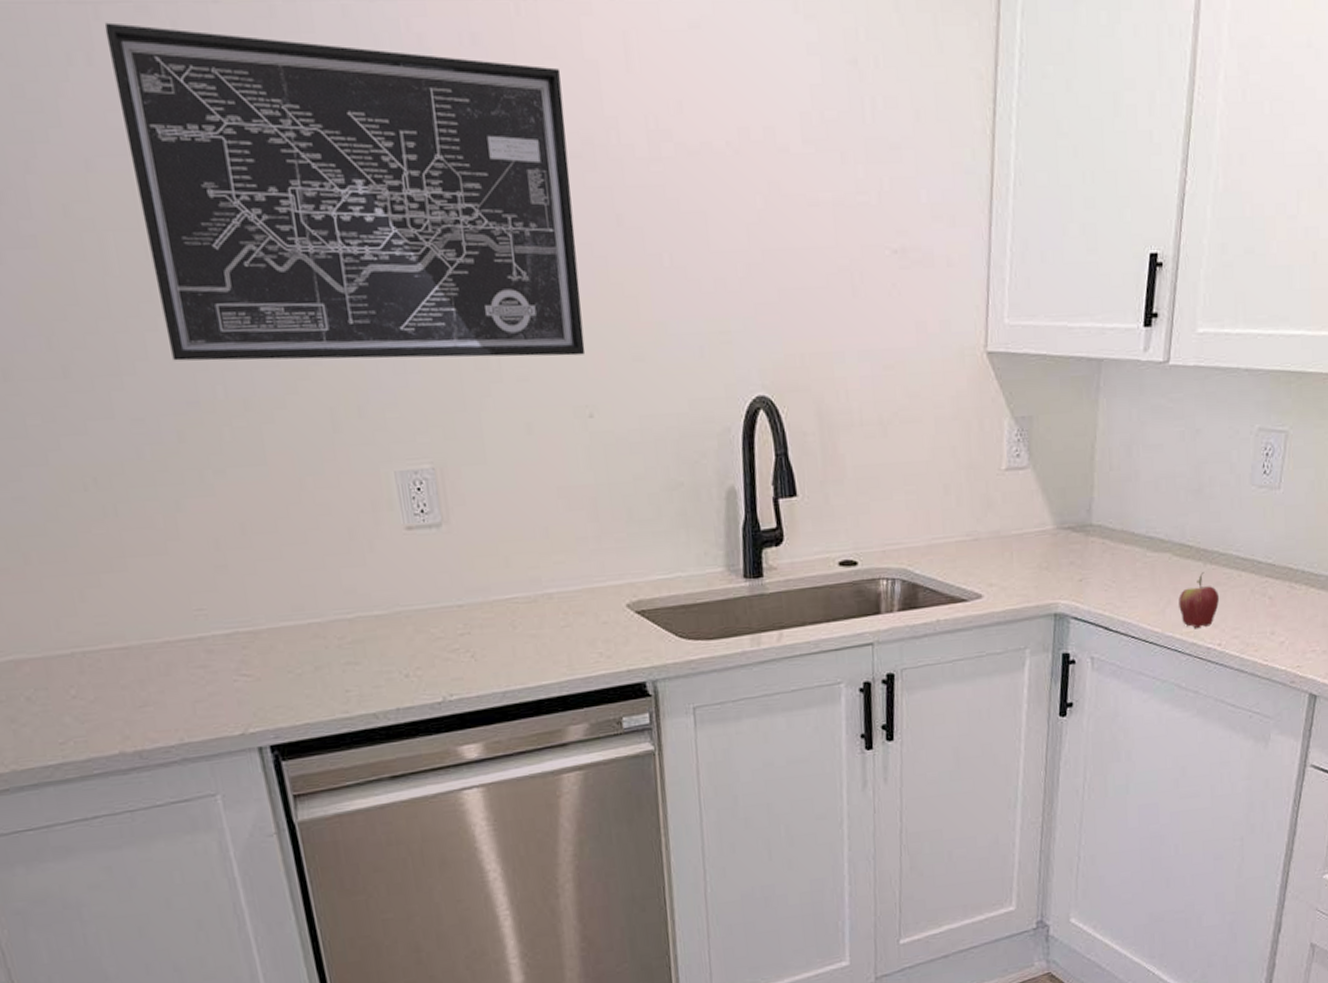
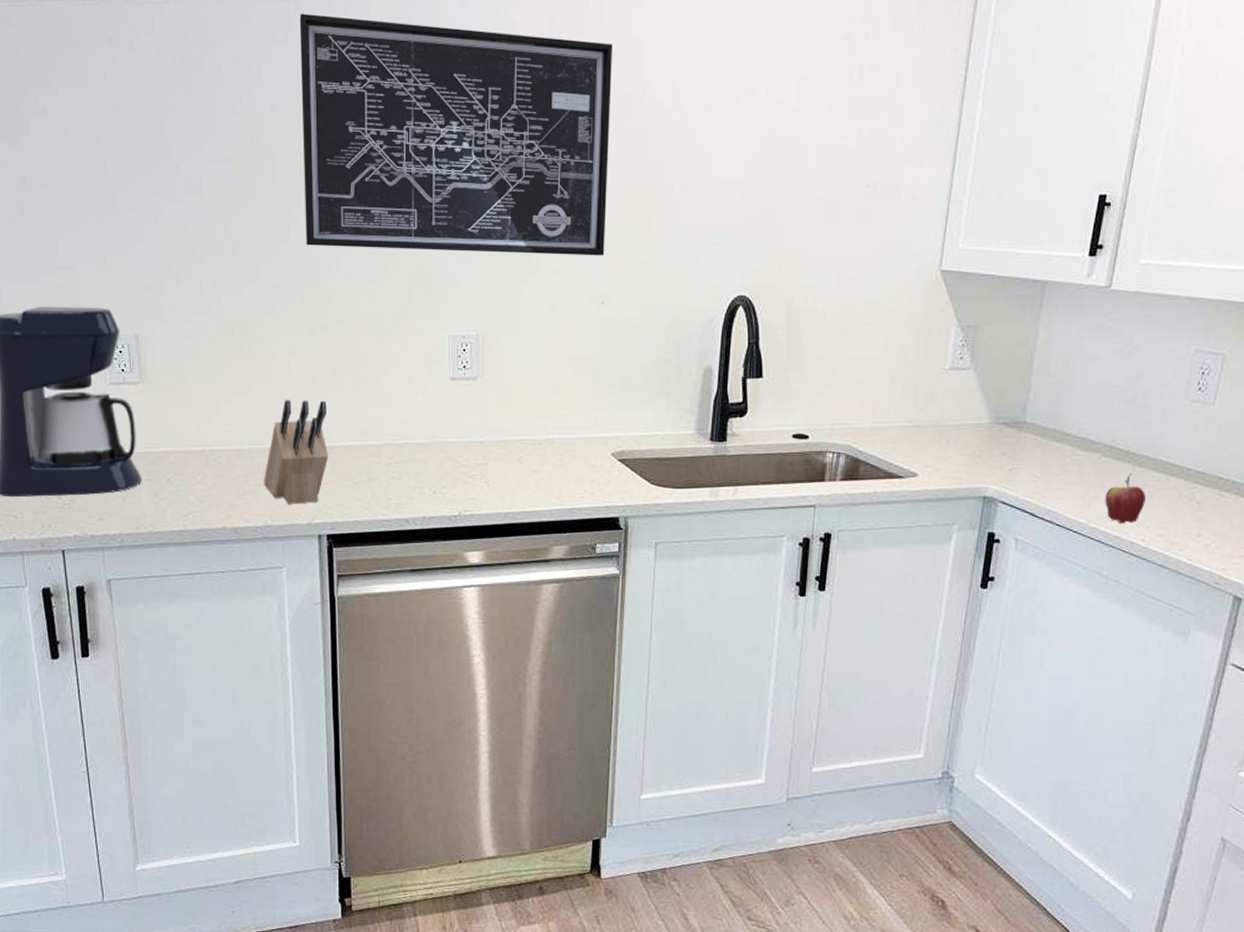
knife block: none [167,570,256,712] -> present [264,400,329,504]

